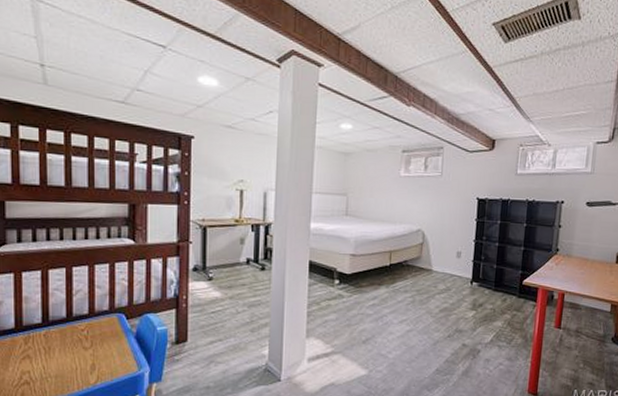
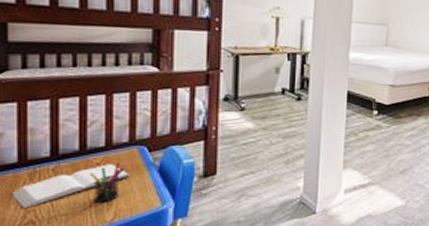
book: none [9,330,112,370] -> present [11,164,132,208]
pen holder: none [75,329,106,366] -> present [90,163,125,203]

